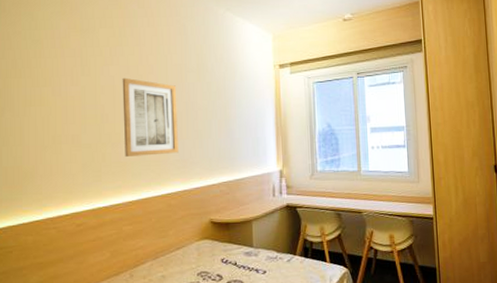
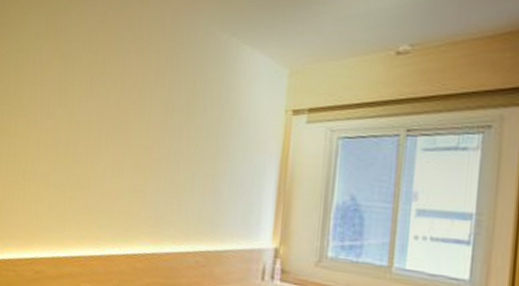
wall art: present [122,77,178,157] -> none [92,112,159,208]

